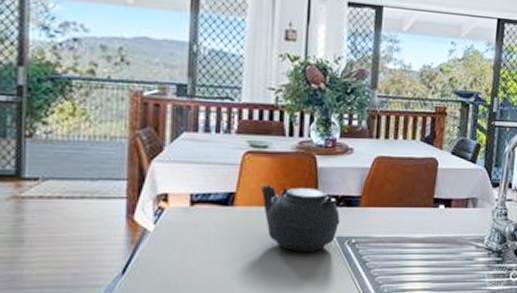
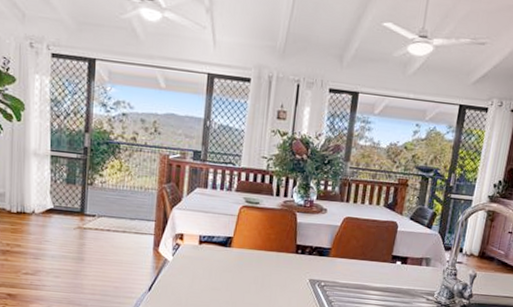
teapot: present [259,185,341,252] -> none [251,233,313,289]

